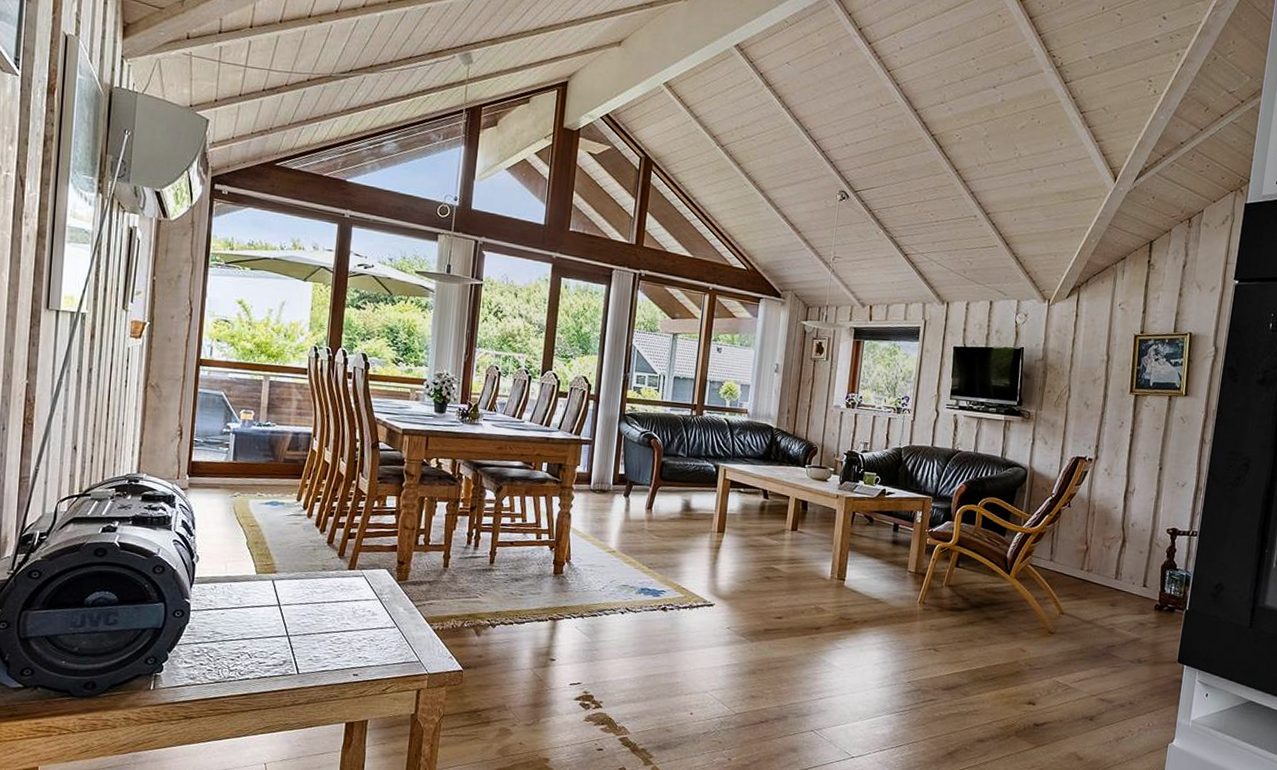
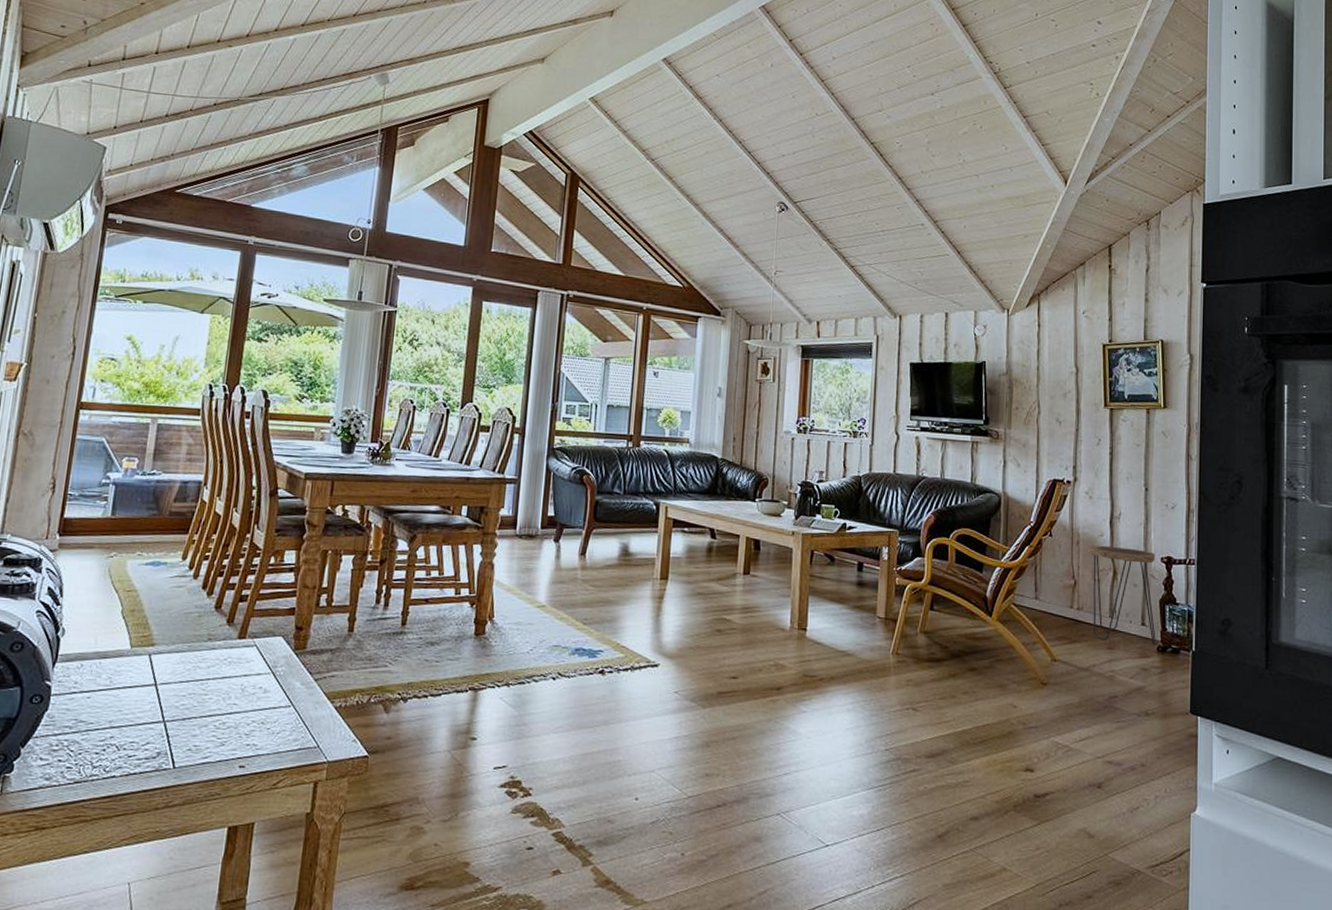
side table: none [1099,516,1162,604] -> present [1088,545,1156,645]

